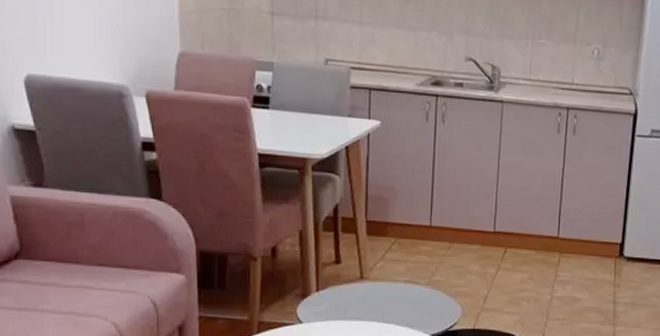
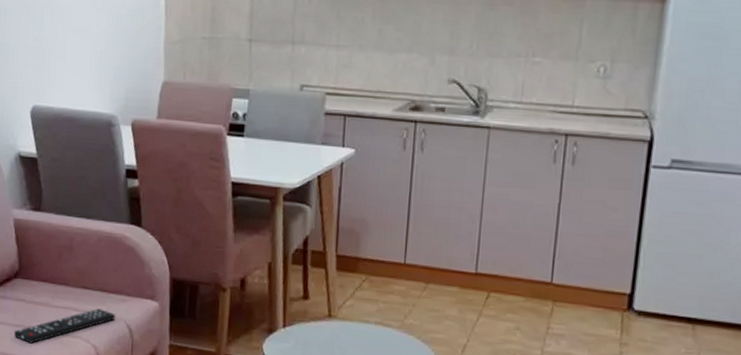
remote control: none [18,285,137,327] -> present [14,308,115,344]

